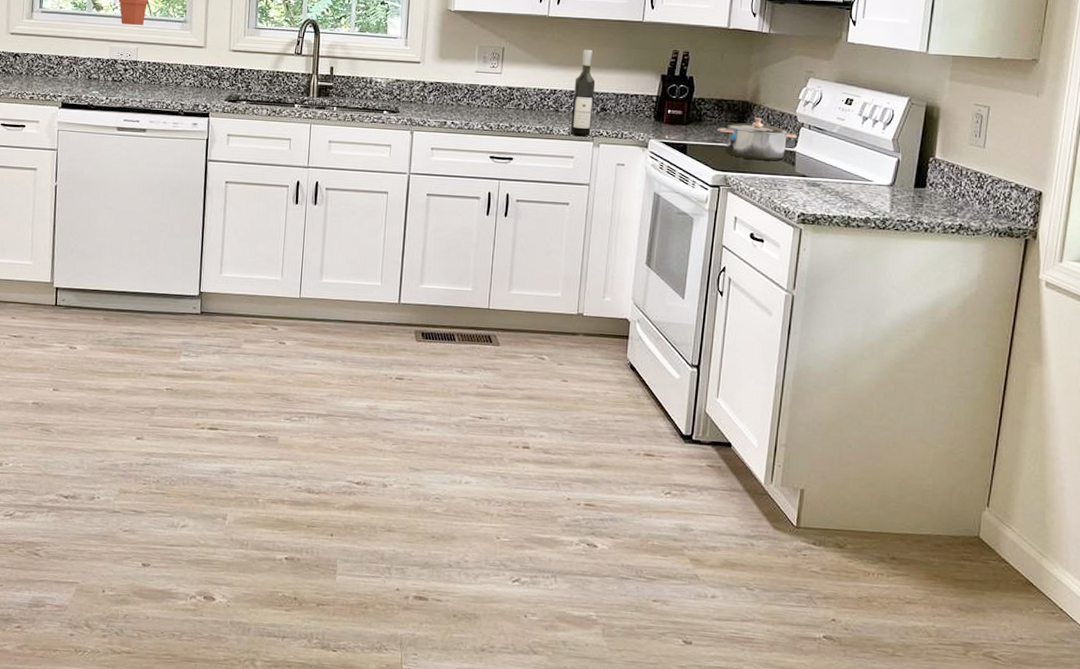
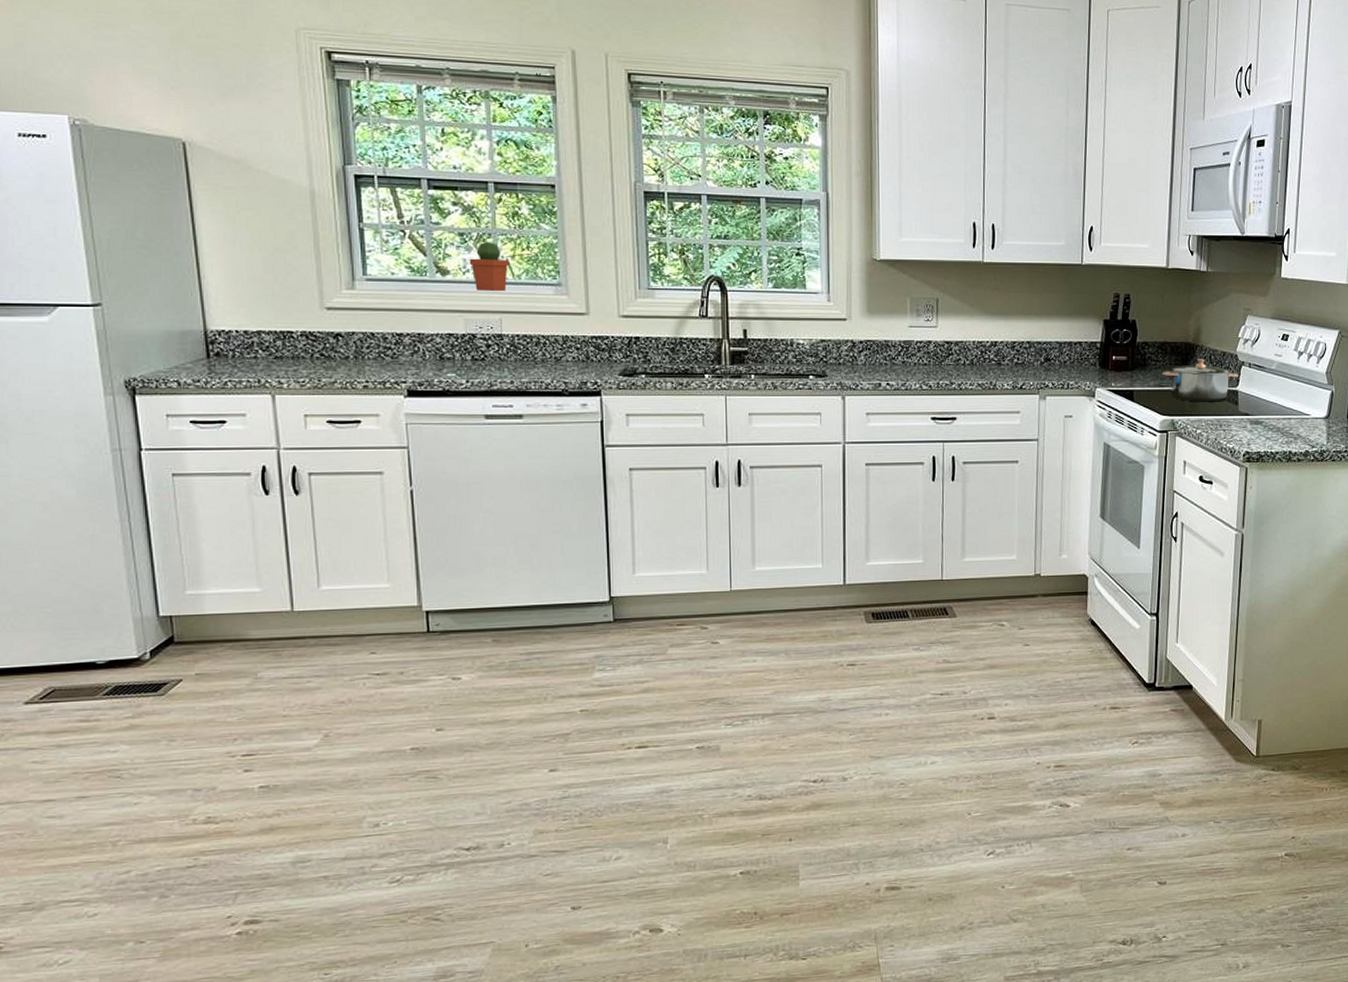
bottle: present [570,49,596,136] -> none [1014,296,1038,389]

